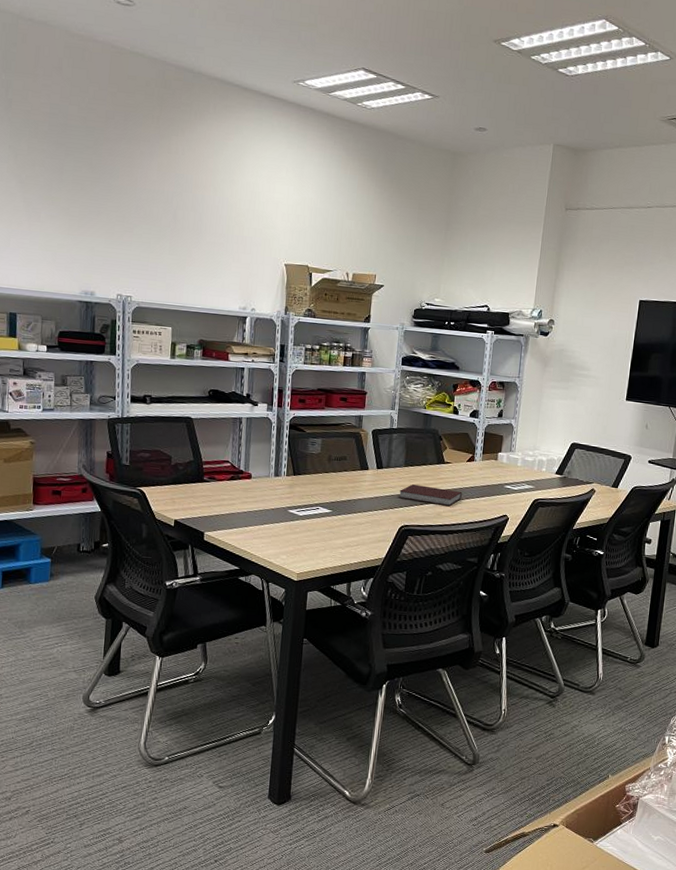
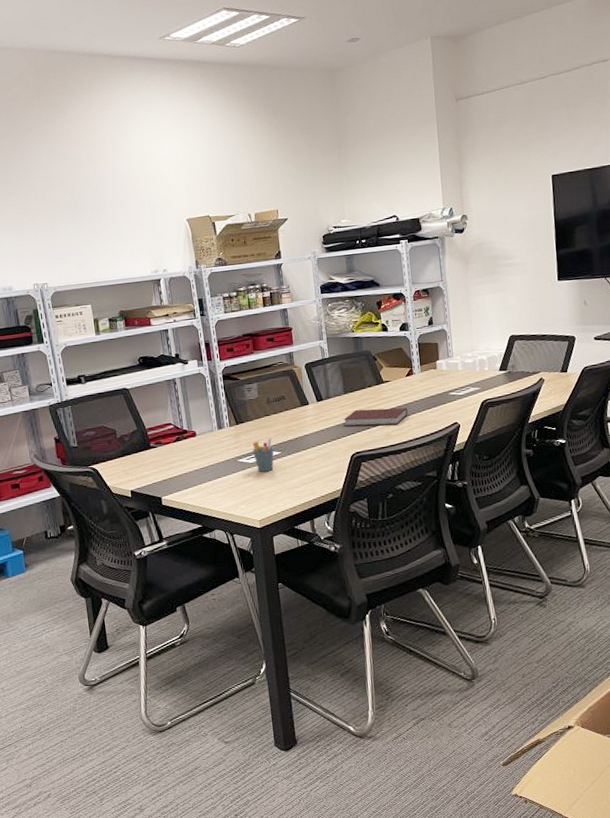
pen holder: none [304,494,326,528] -> present [252,437,274,473]

